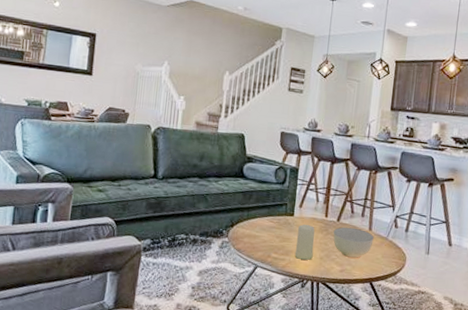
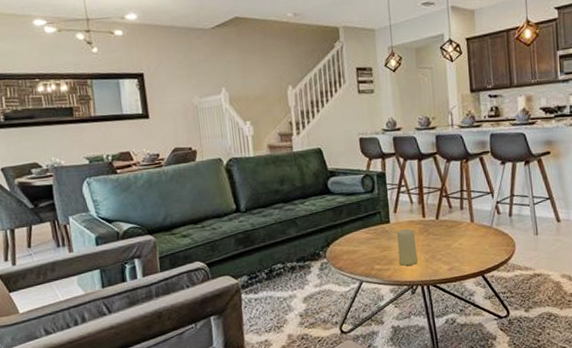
bowl: present [333,227,374,259] -> none [434,222,478,255]

